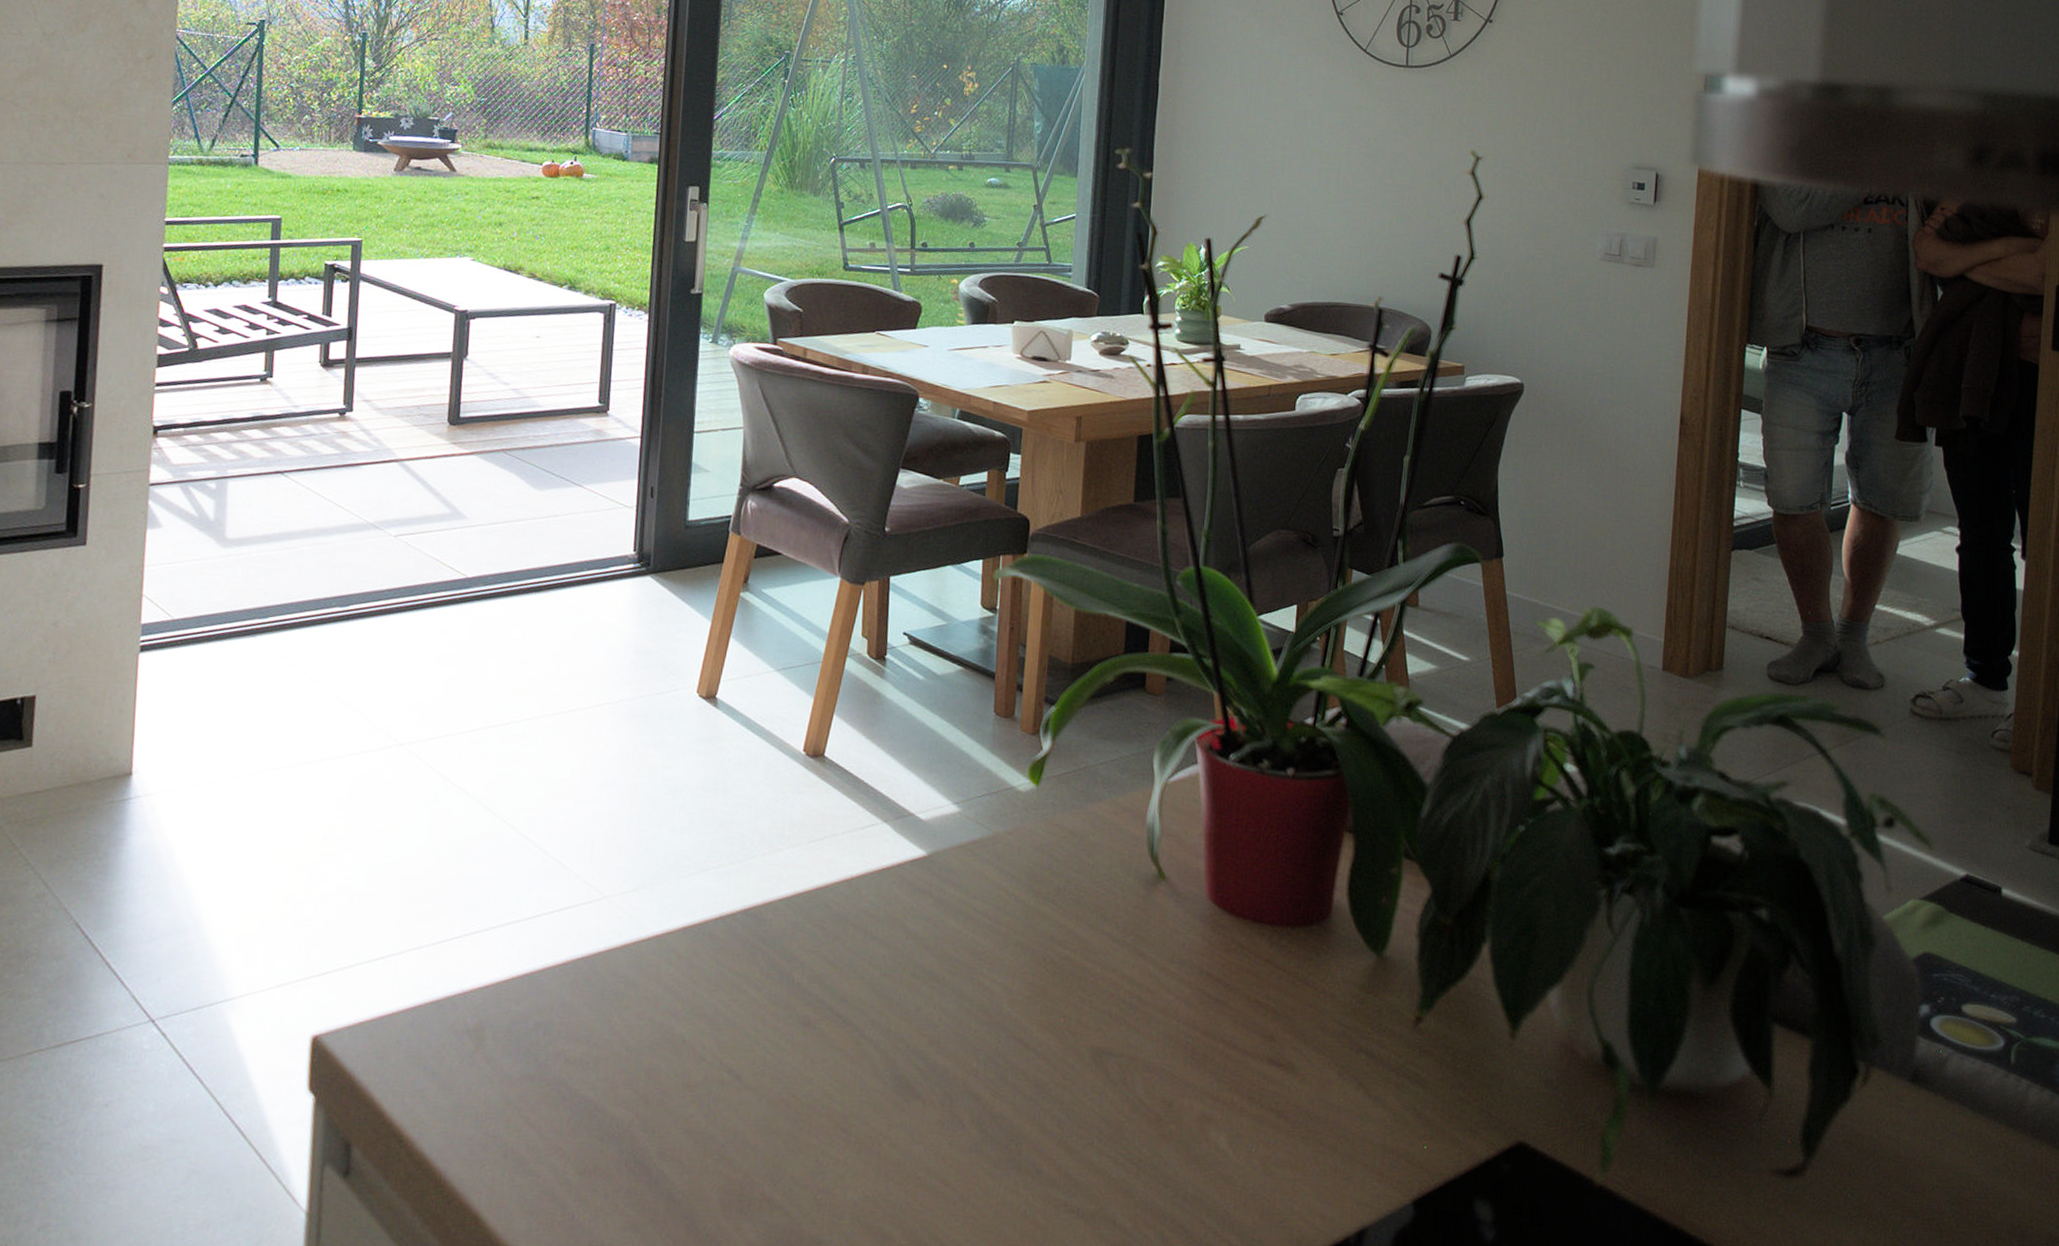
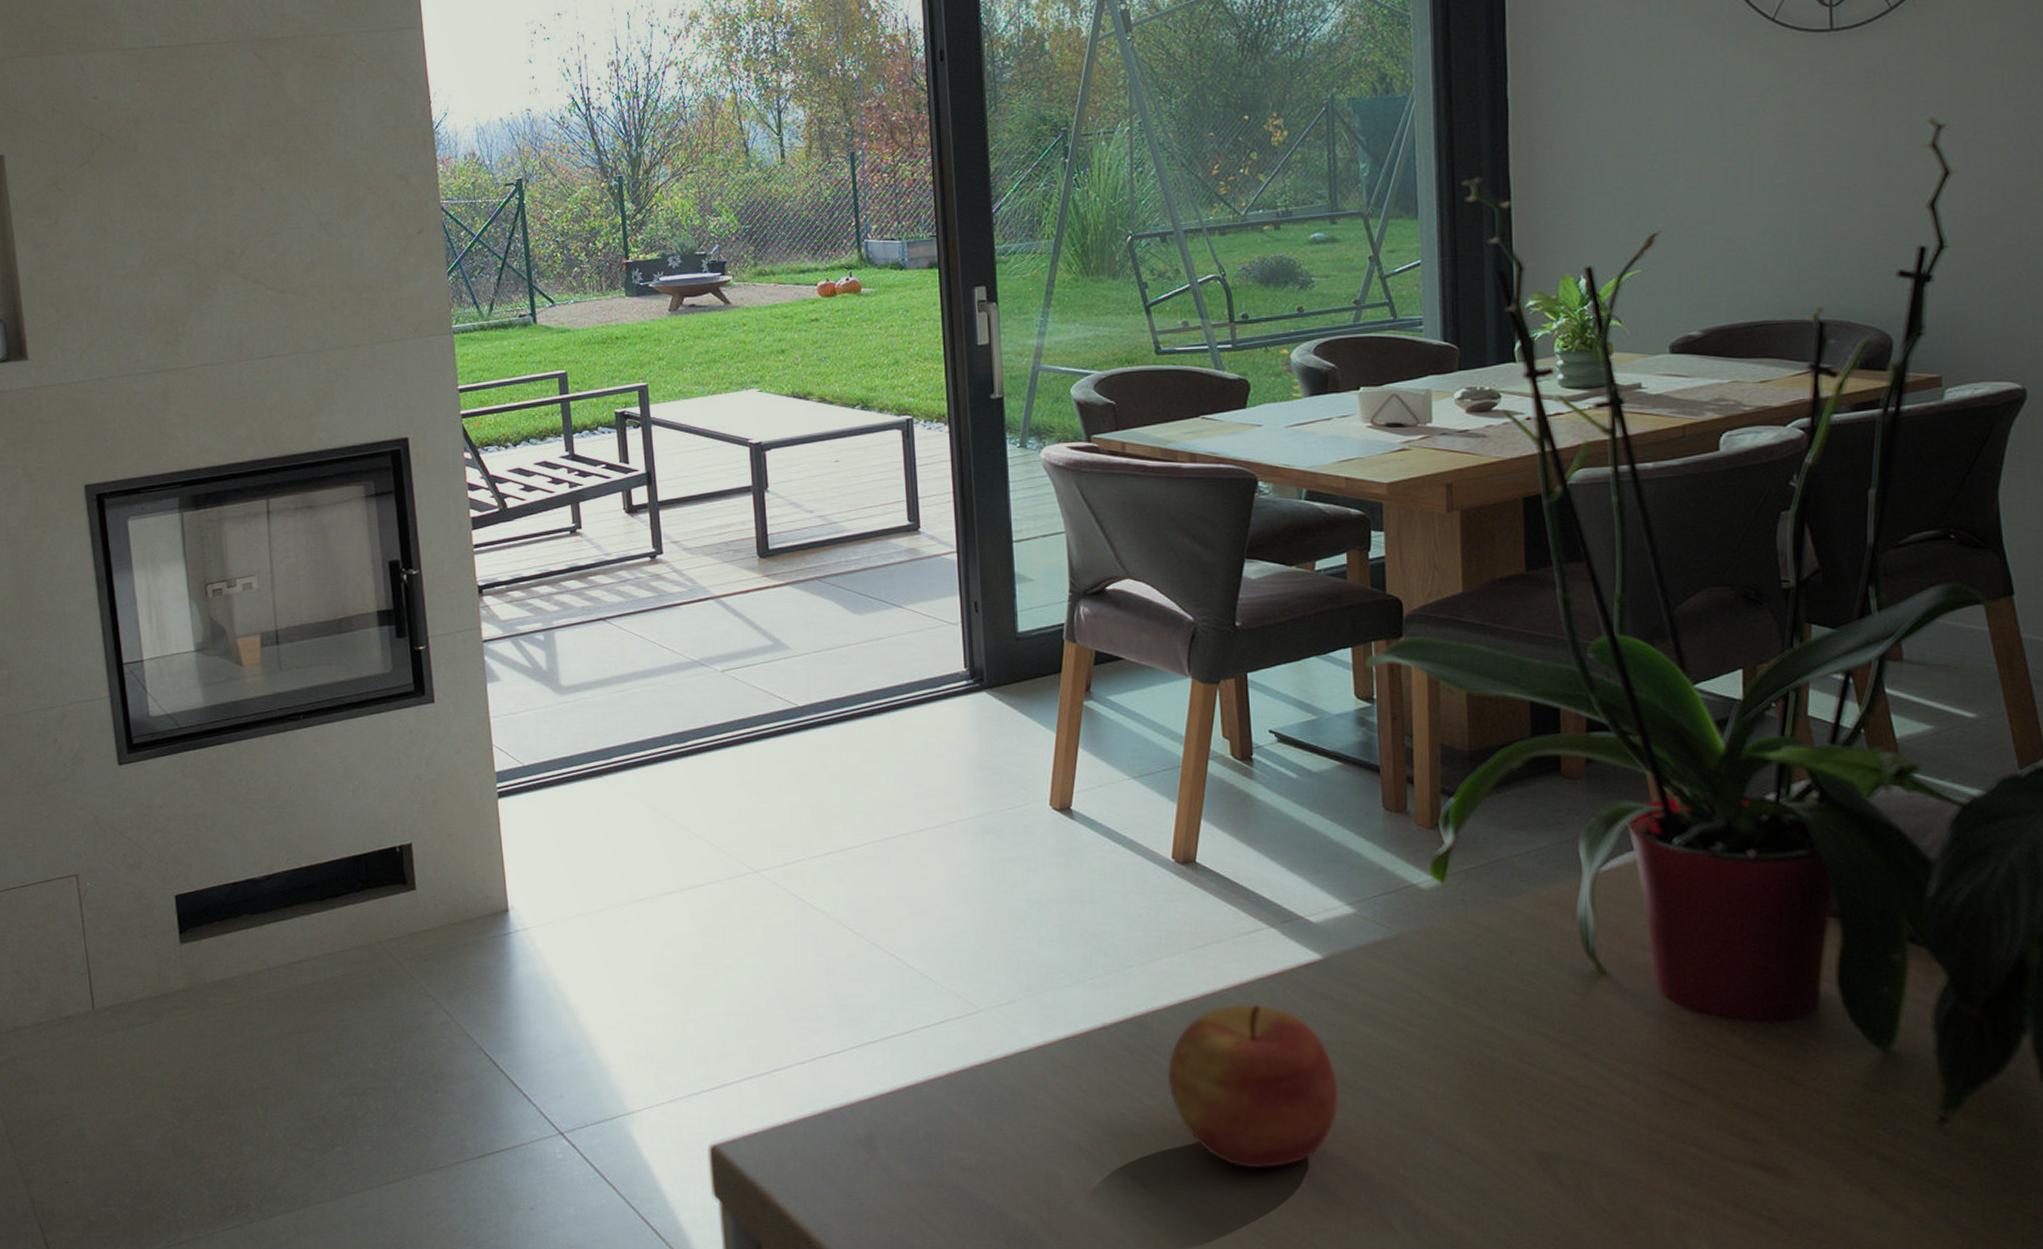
apple: none [774,898,928,1063] -> present [1167,1004,1339,1169]

